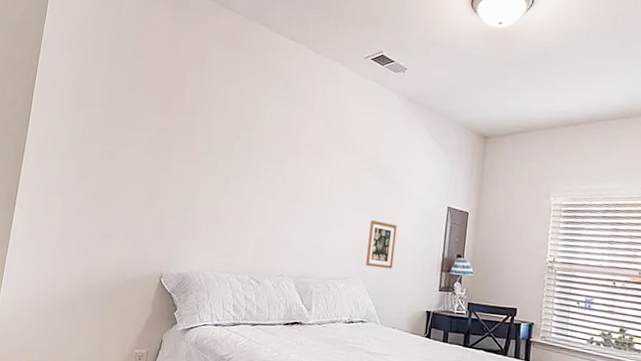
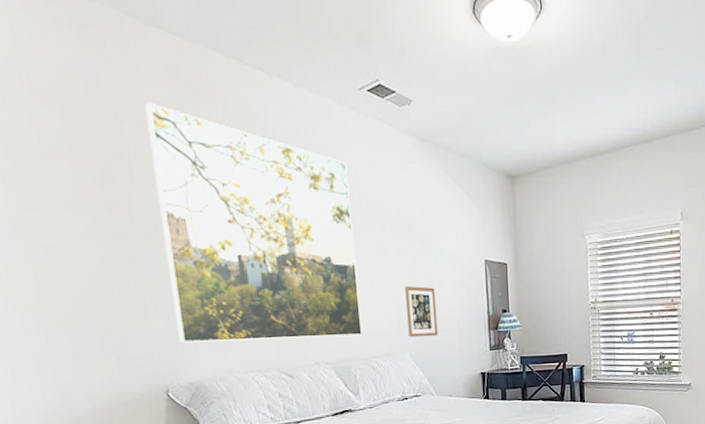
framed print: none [180,58,343,258] -> present [145,102,362,343]

